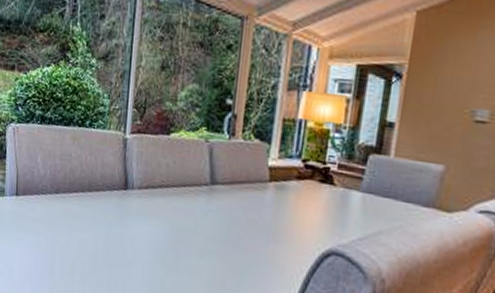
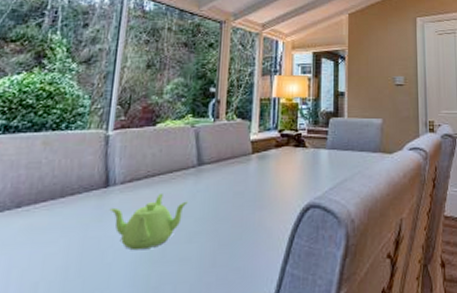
teapot: none [129,204,200,256] -> present [109,192,188,251]

